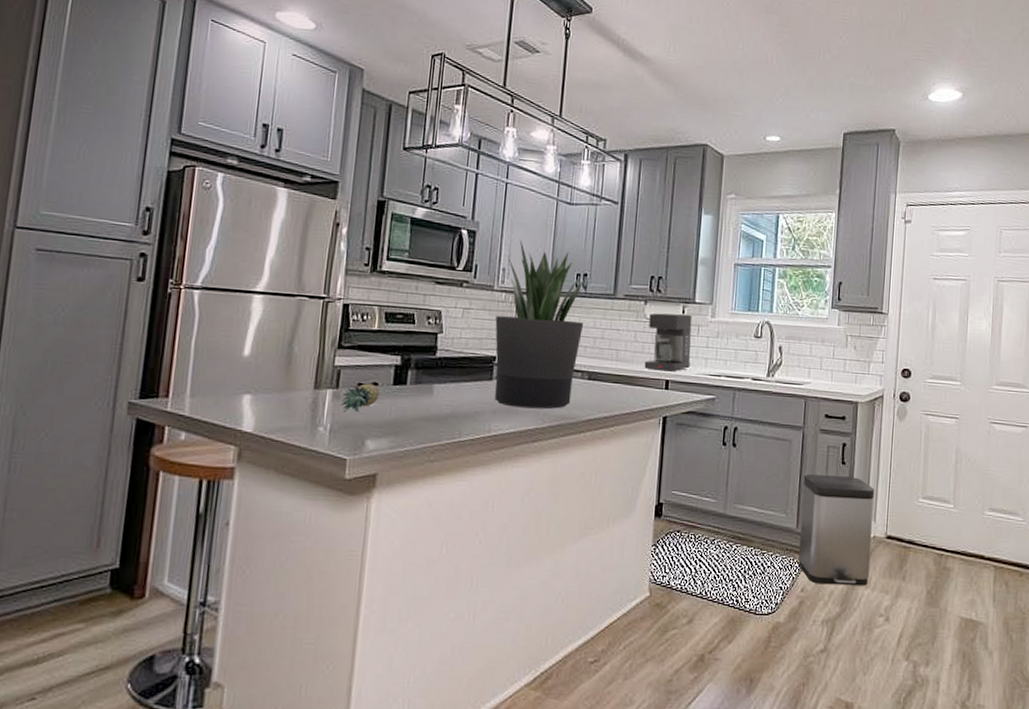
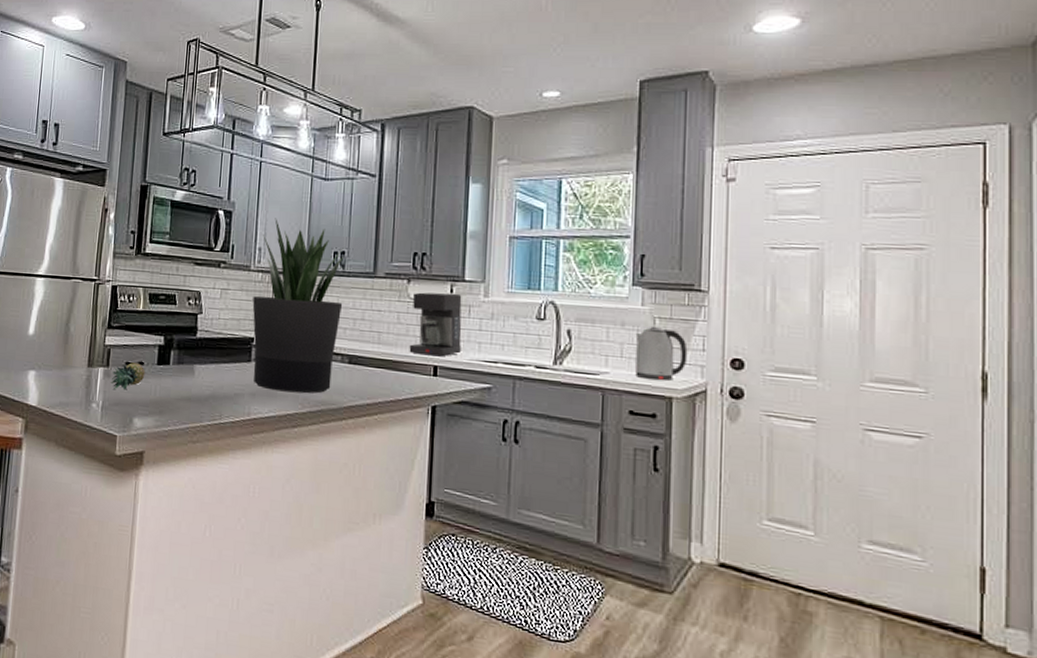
pedal bin: present [798,474,875,586] -> none [601,480,700,622]
kettle: none [831,343,871,389] -> present [635,327,688,381]

